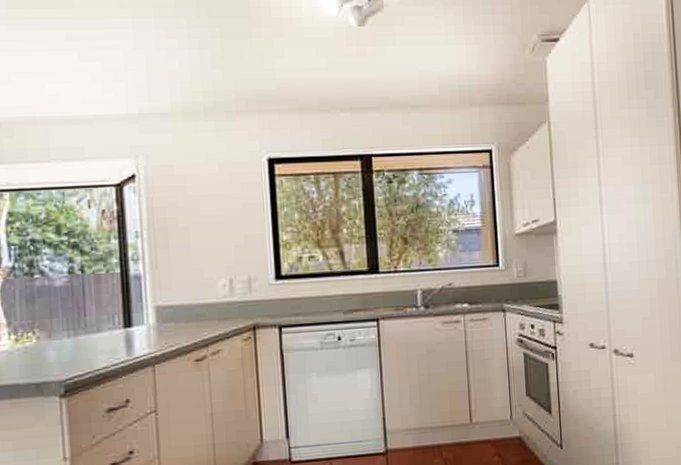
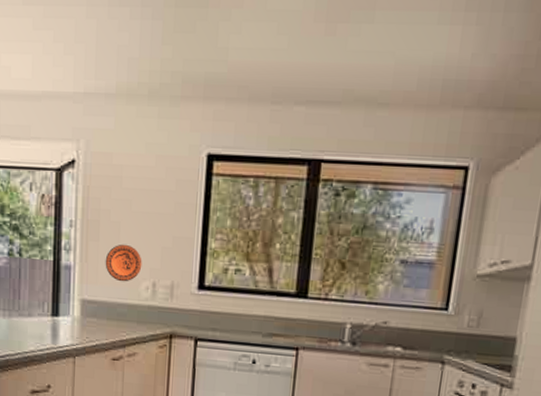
decorative plate: none [177,247,217,283] -> present [105,244,142,282]

